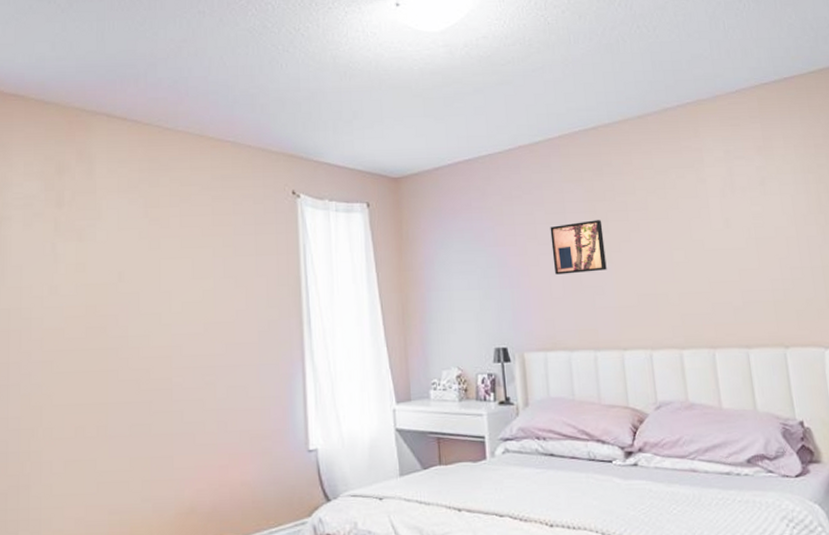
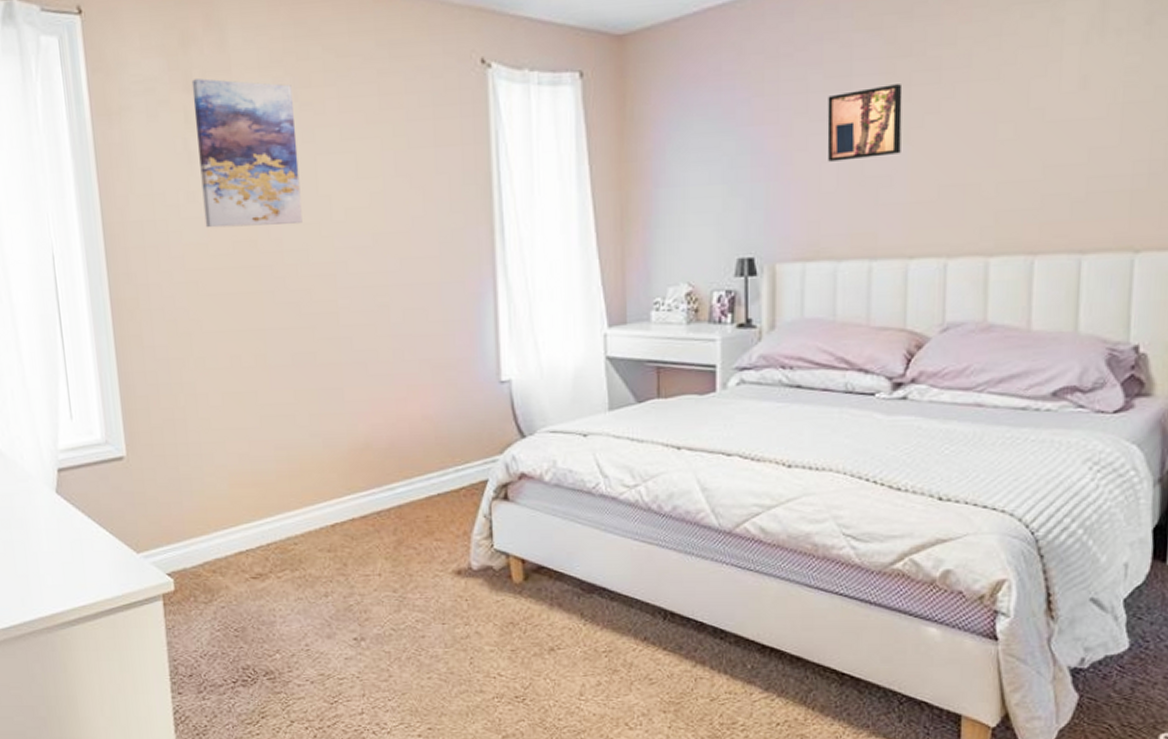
wall art: none [63,198,146,316] -> present [191,78,303,228]

